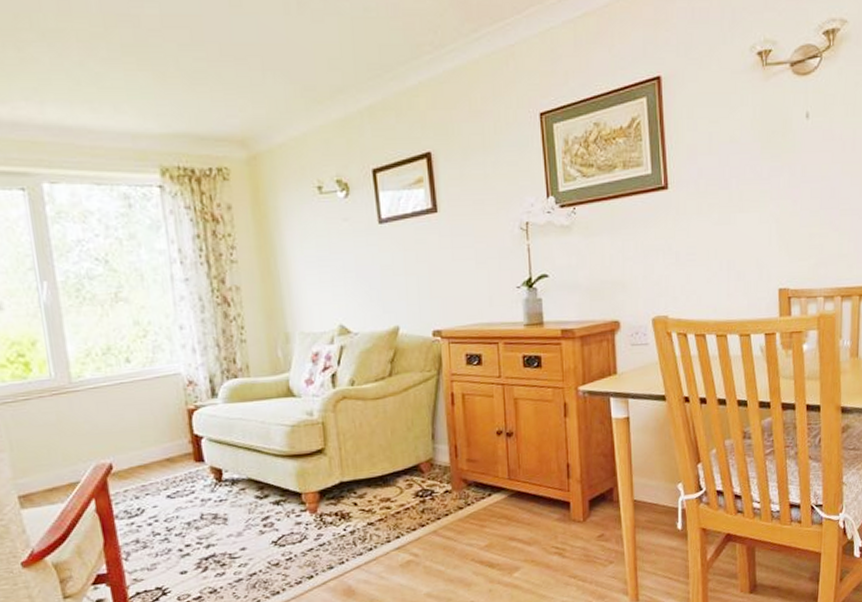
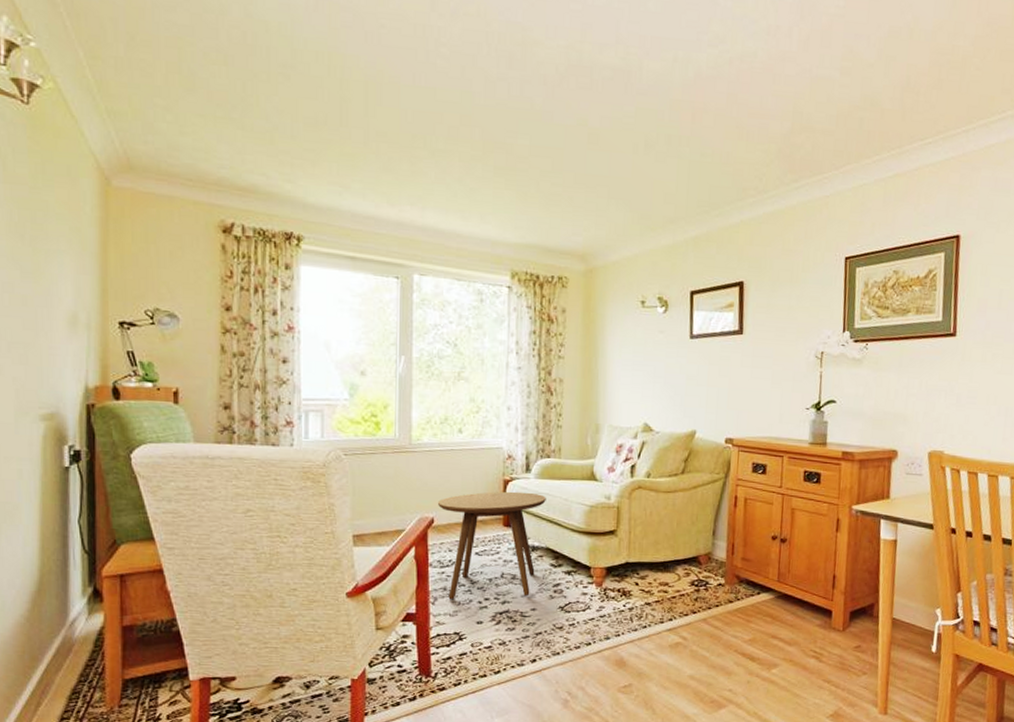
side table: none [114,419,240,553] -> present [438,491,546,600]

